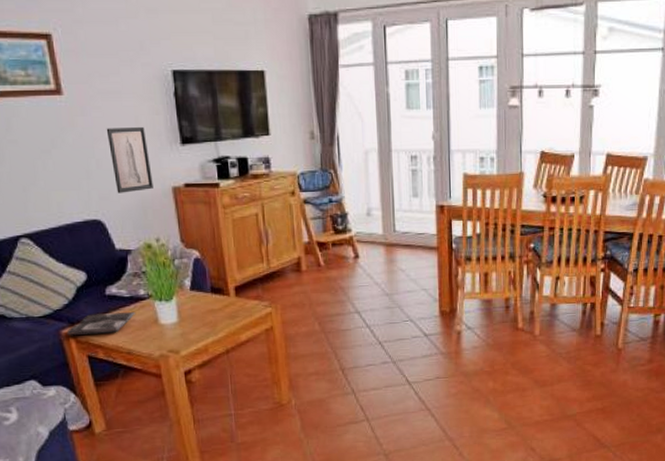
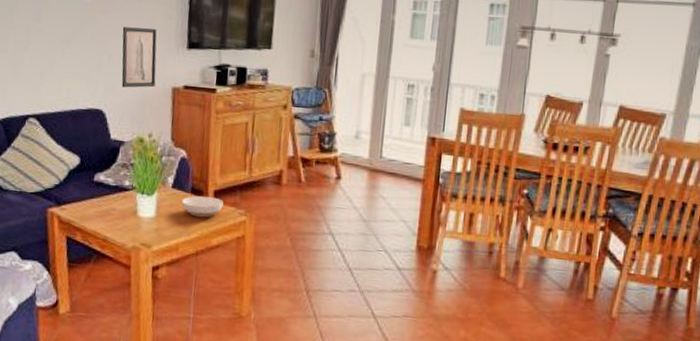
magazine: present [66,312,136,335] -> none [52,197,118,218]
bowl: none [203,293,246,316] -> present [182,196,223,218]

